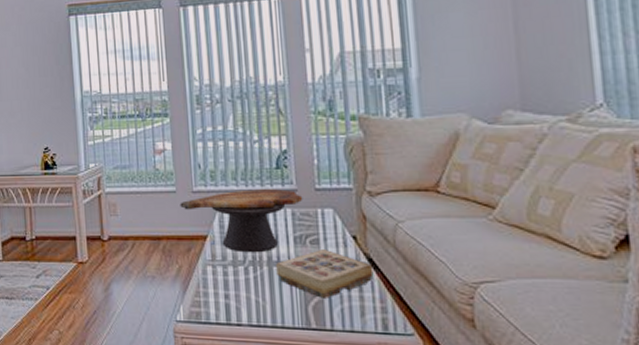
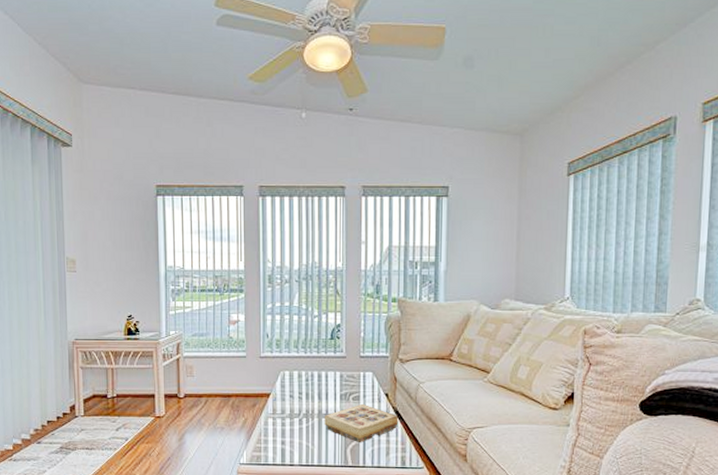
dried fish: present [180,189,303,253] -> none [249,356,350,408]

